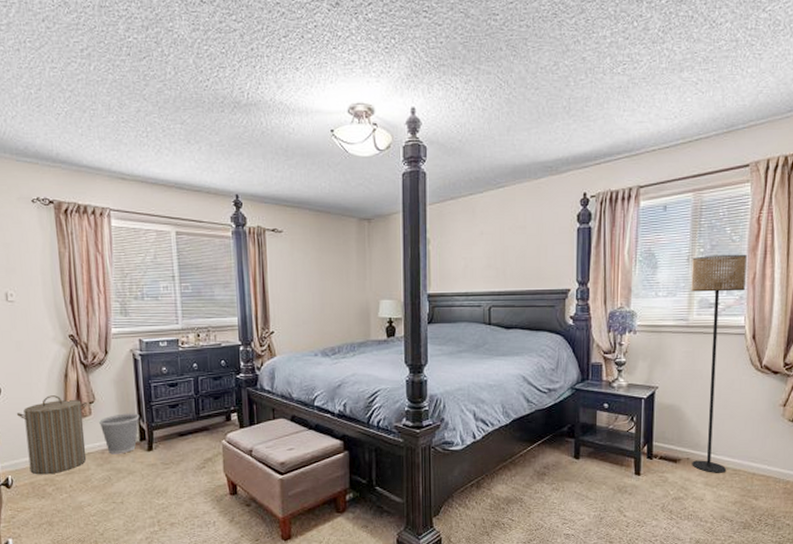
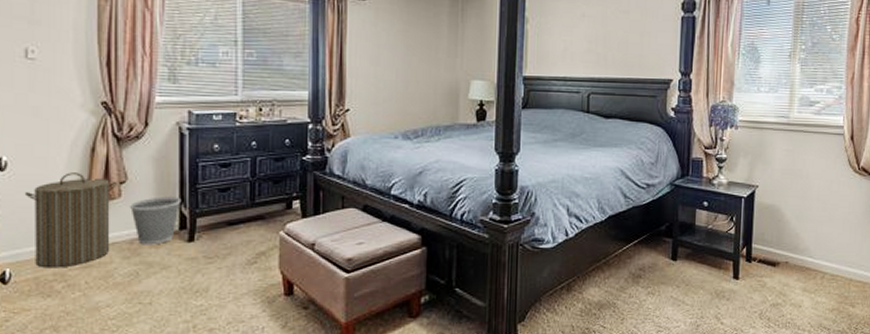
floor lamp: present [691,254,747,473] -> none [790,52,846,278]

